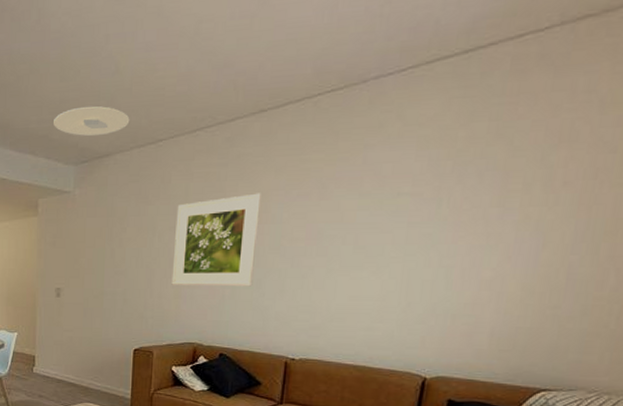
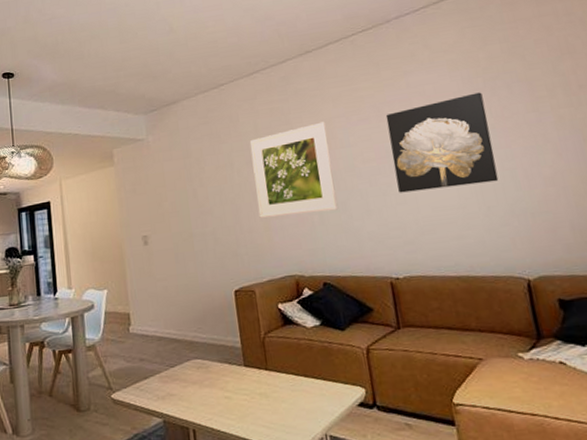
ceiling light: present [54,106,130,136] -> none [118,61,190,88]
wall art: none [319,178,446,278] -> present [385,92,499,193]

